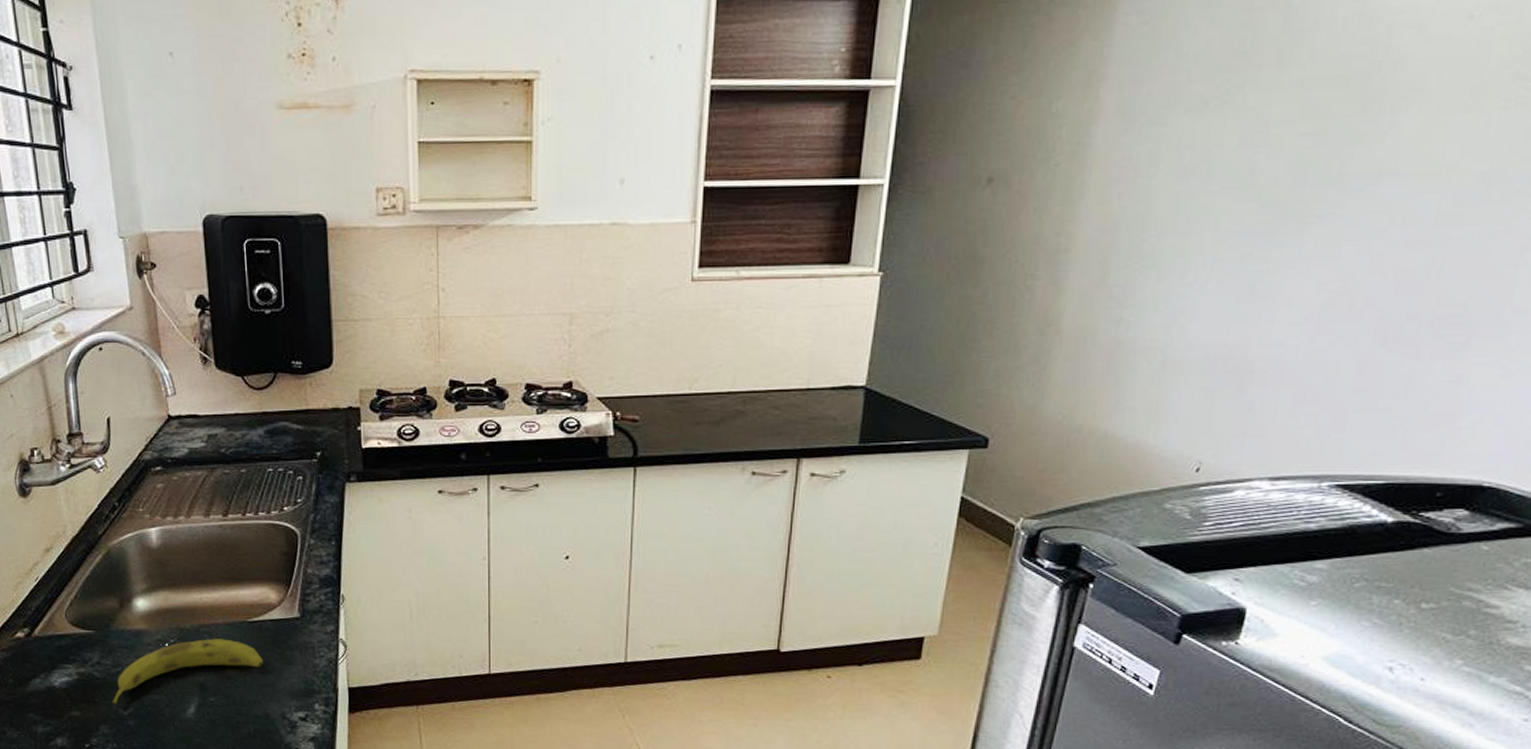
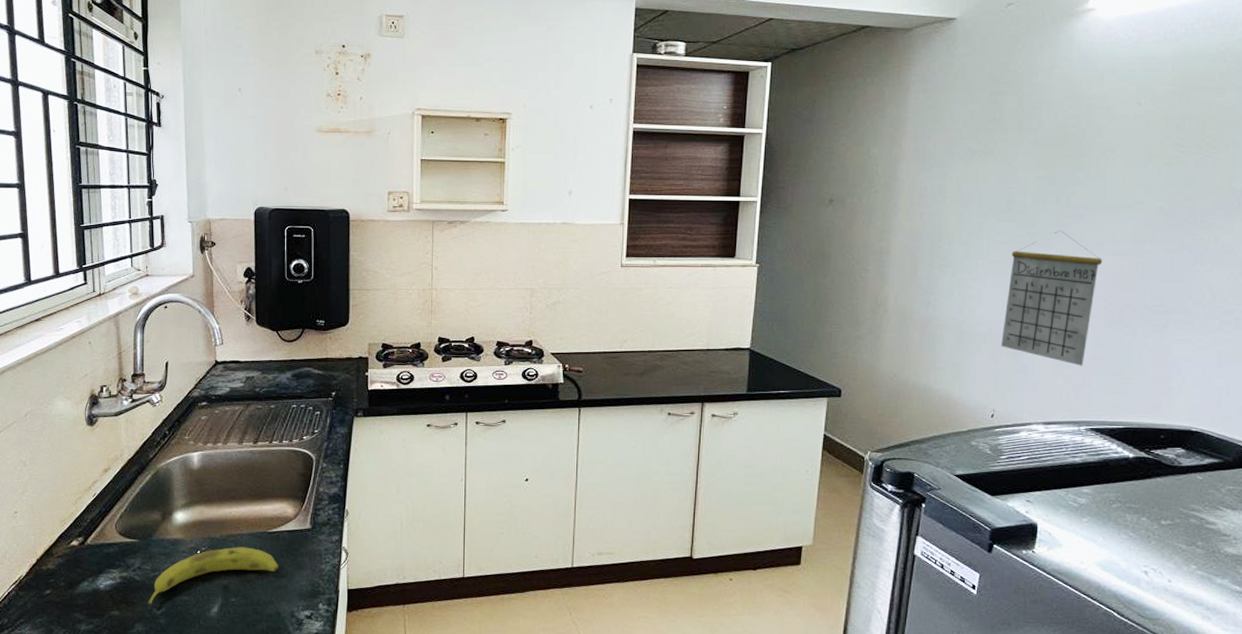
calendar: none [1220,211,1384,402] -> present [1001,230,1103,366]

